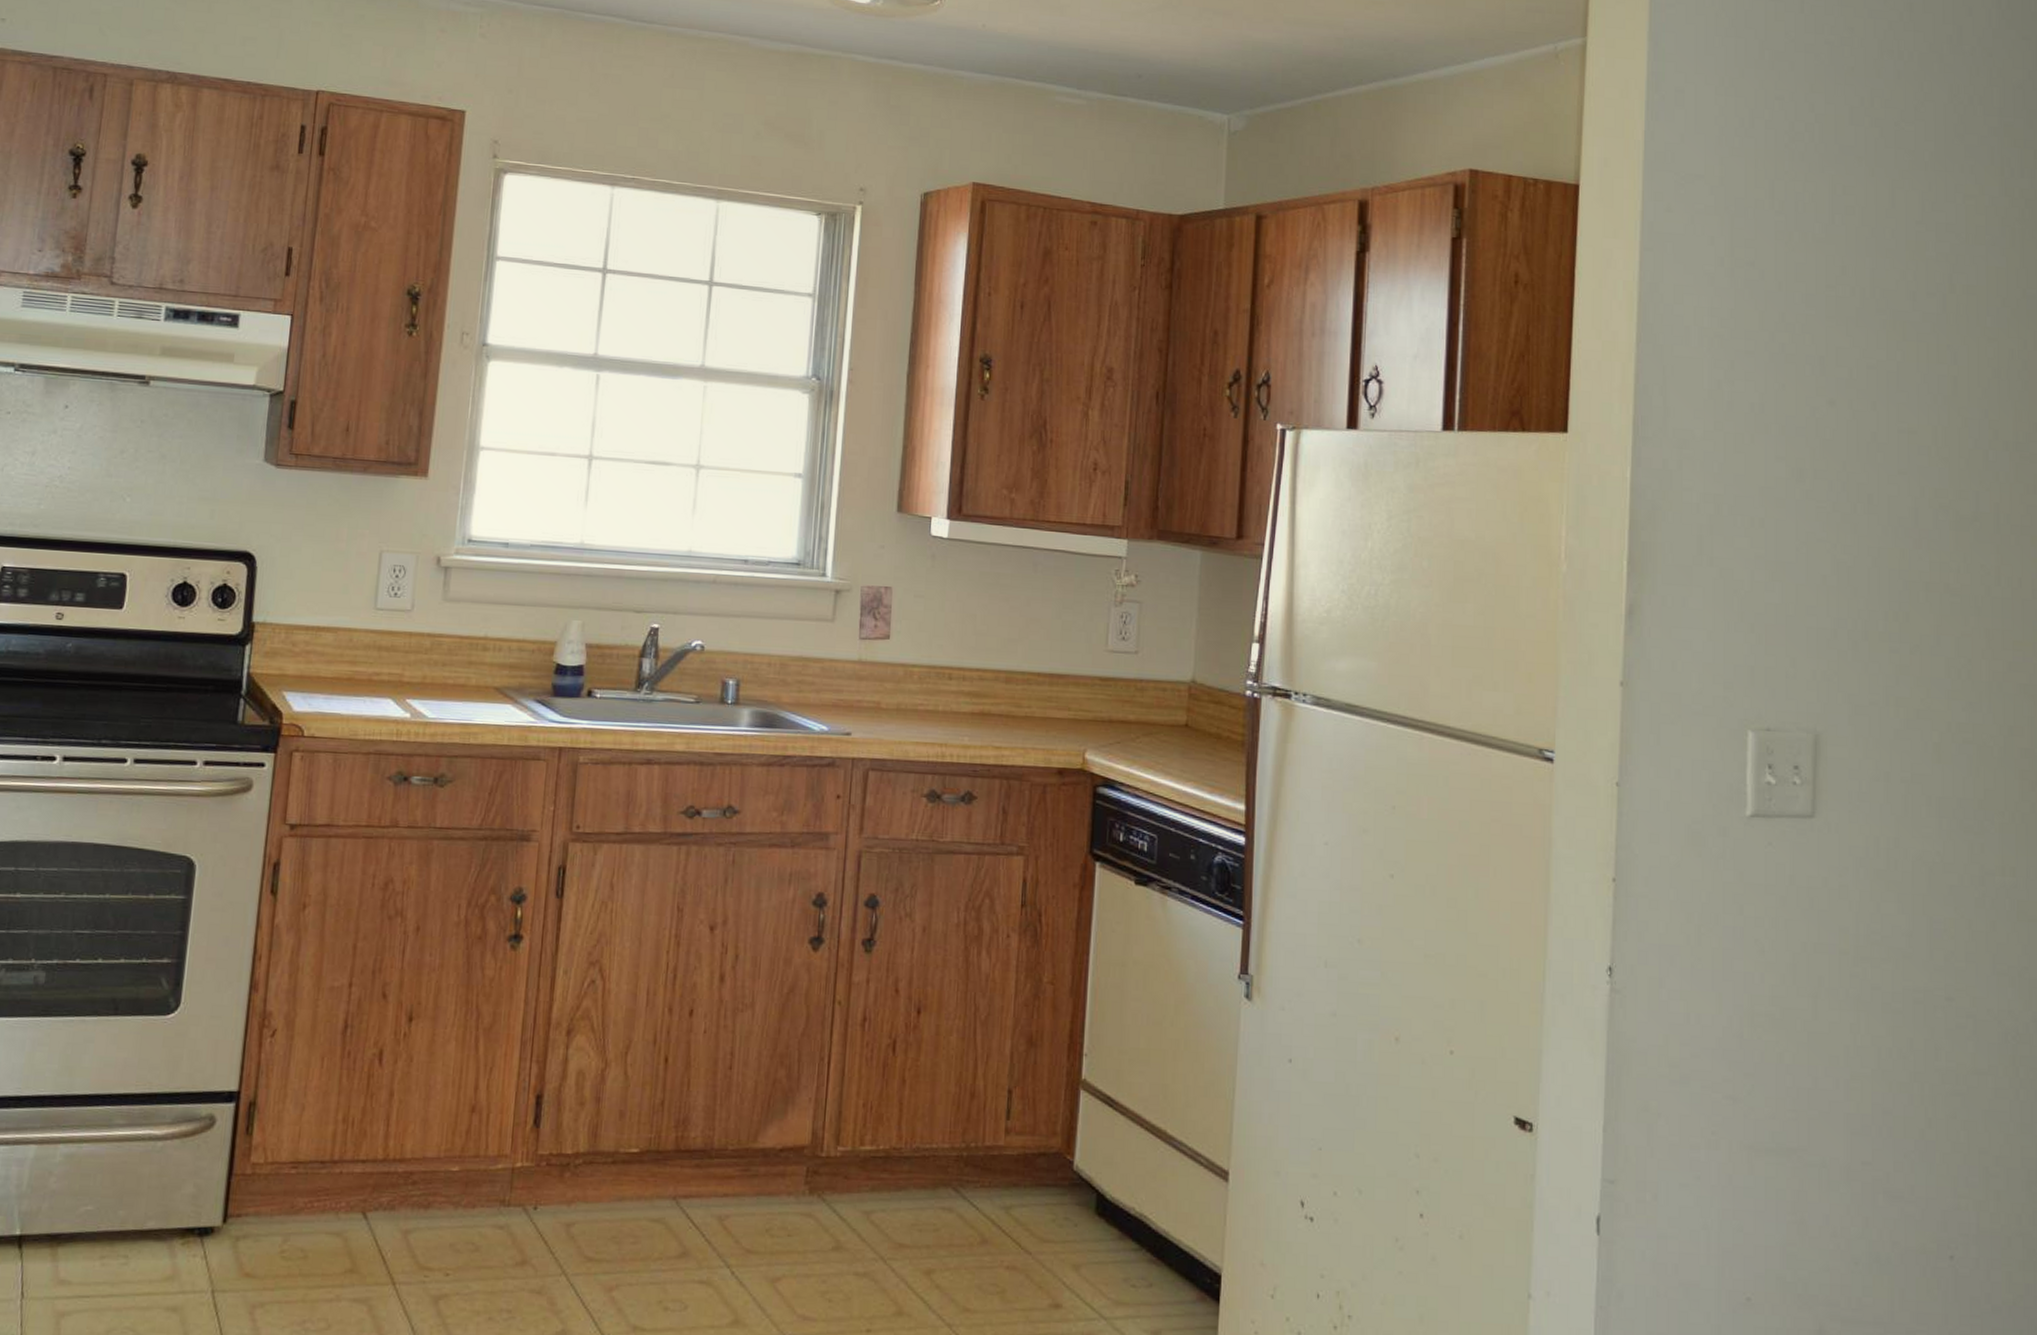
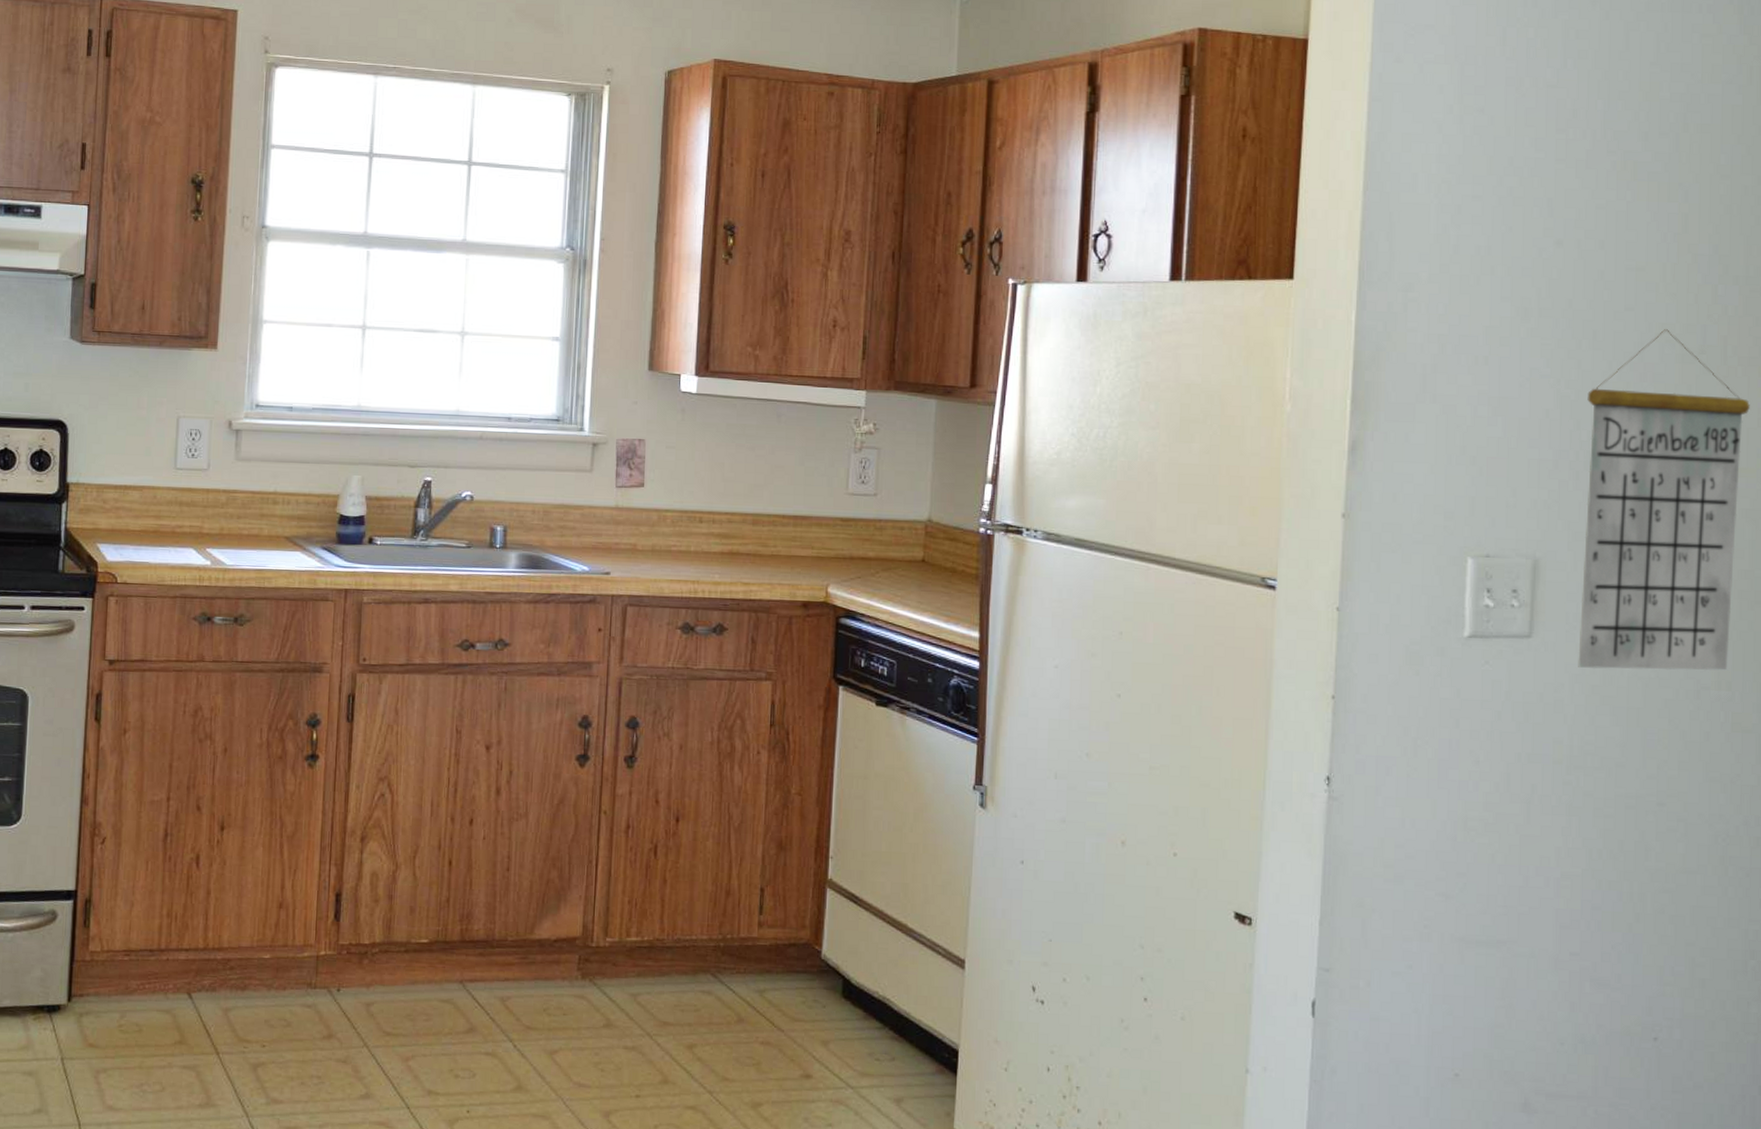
calendar: none [1862,494,2024,855] -> present [1578,329,1750,671]

